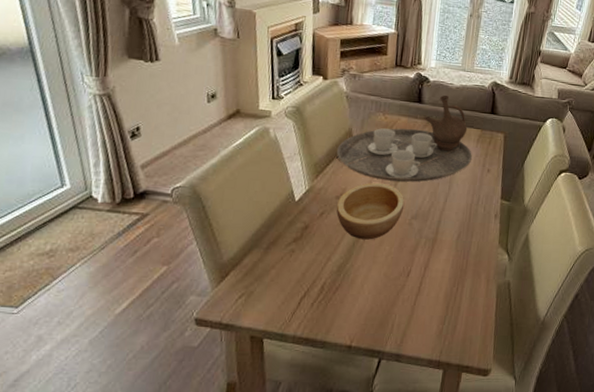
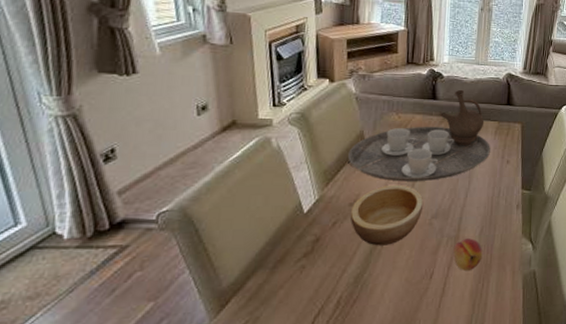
fruit: none [430,242,459,274] -> present [453,238,483,272]

